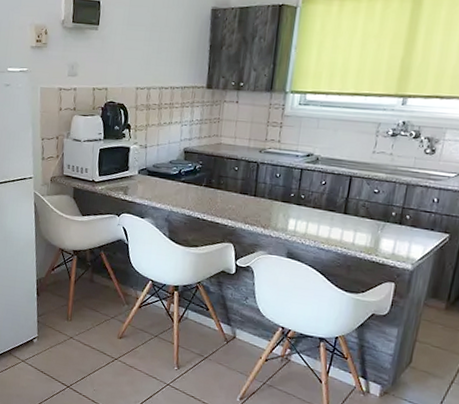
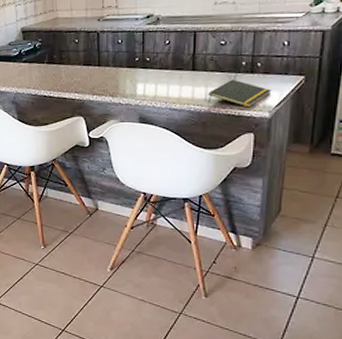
notepad: none [354,227,417,258] -> present [207,79,272,108]

